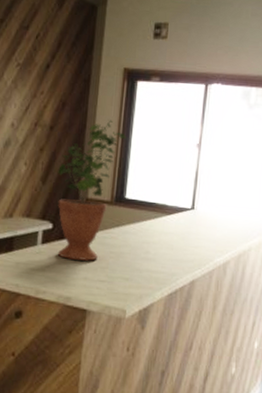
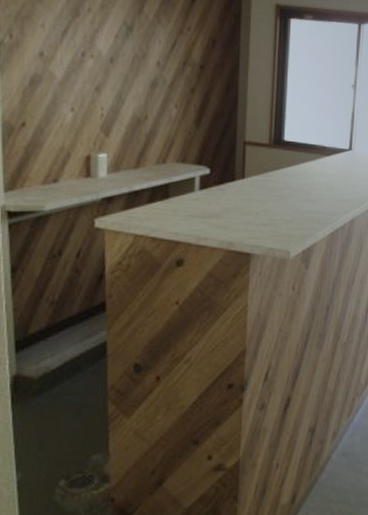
potted plant: present [57,120,127,261] -> none [212,59,282,205]

